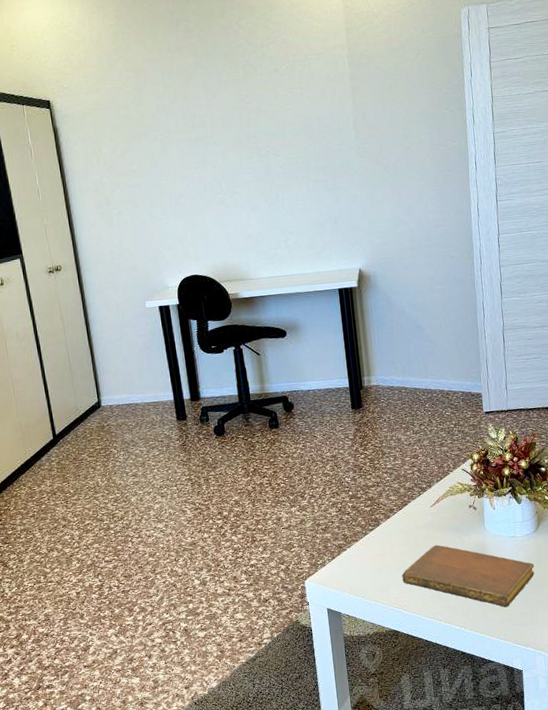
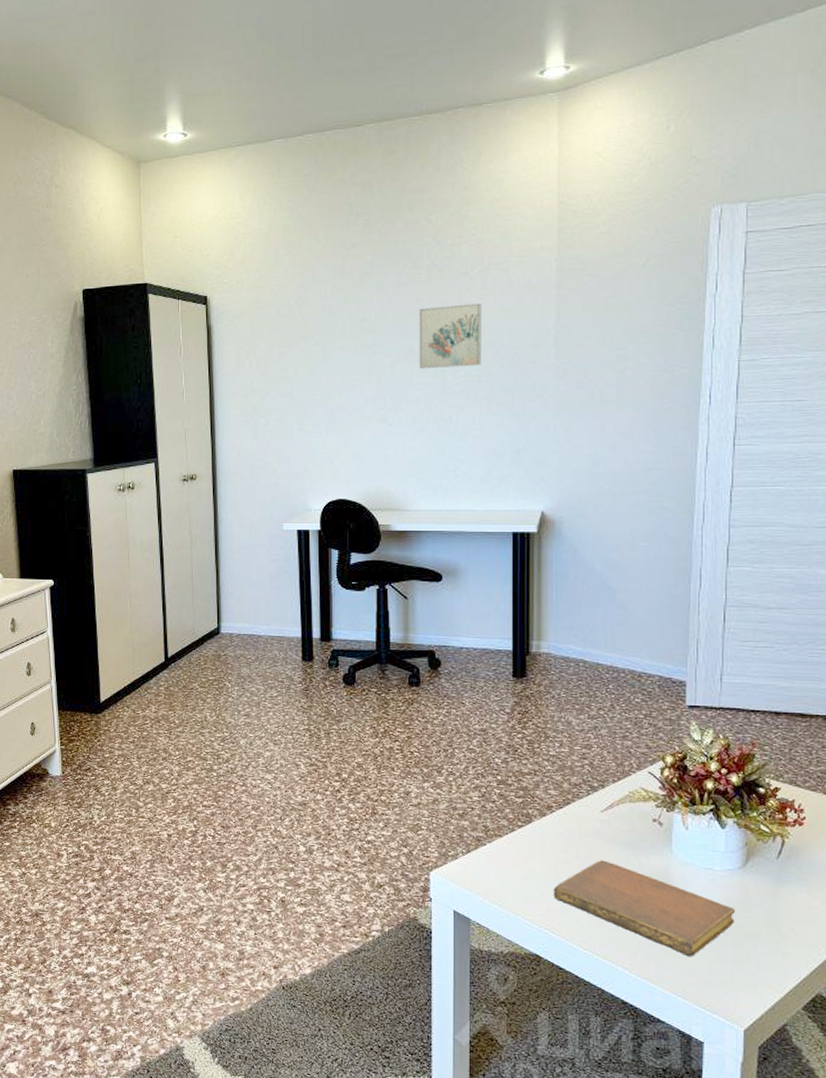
wall art: none [240,96,298,156] -> present [419,303,482,370]

